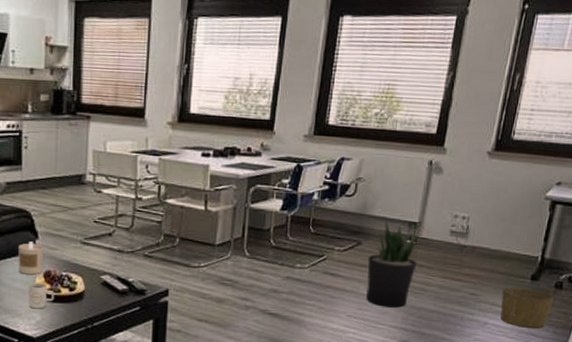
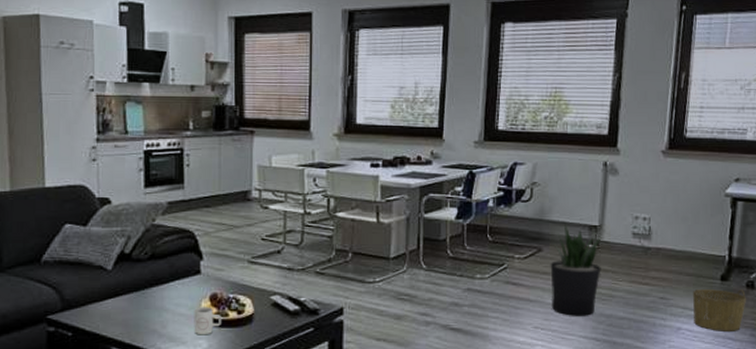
candle: present [18,241,44,275] -> none [182,263,210,298]

